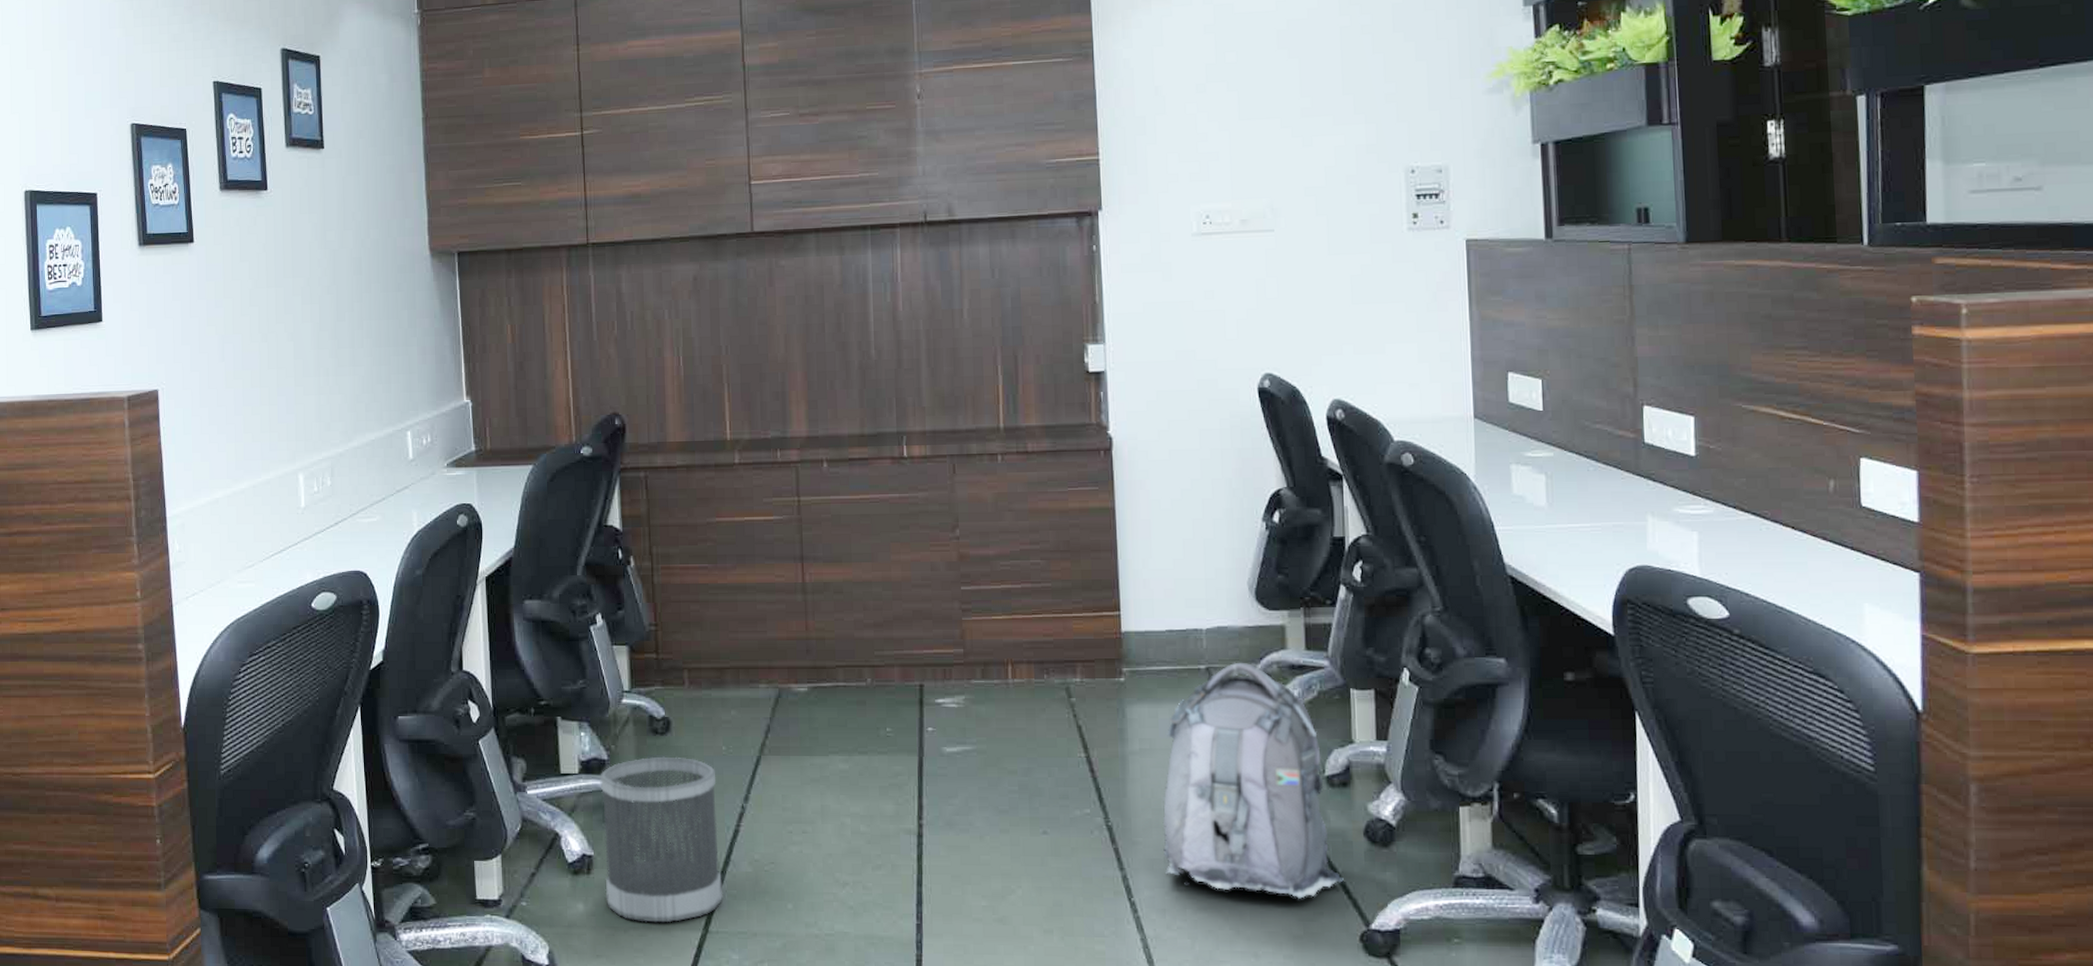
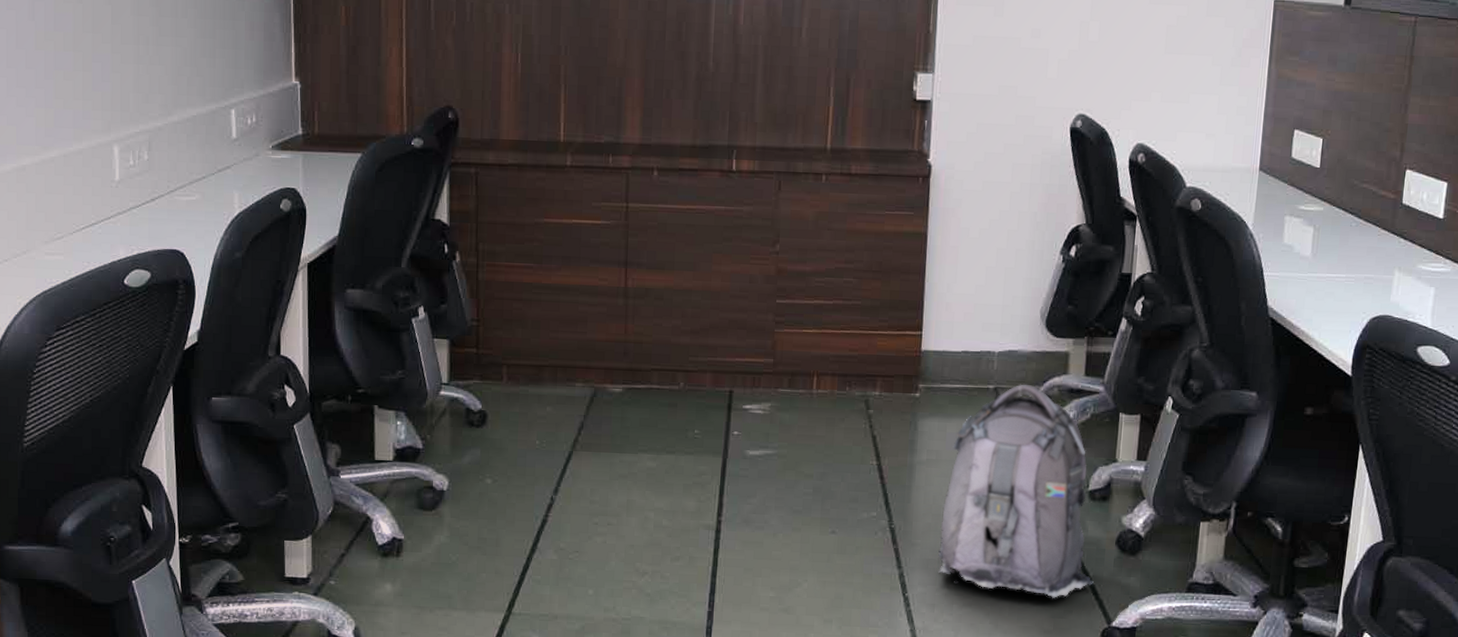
wastebasket: present [599,756,723,923] -> none [413,448,528,604]

